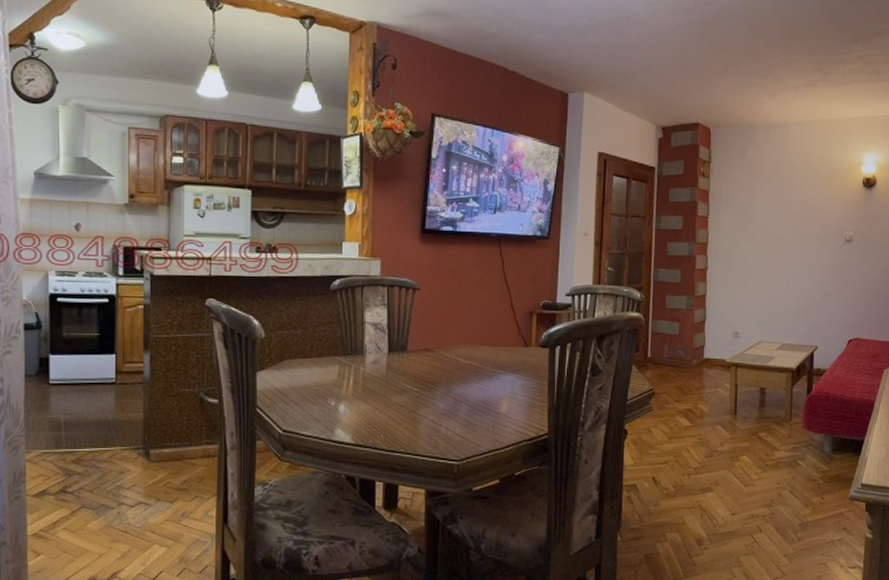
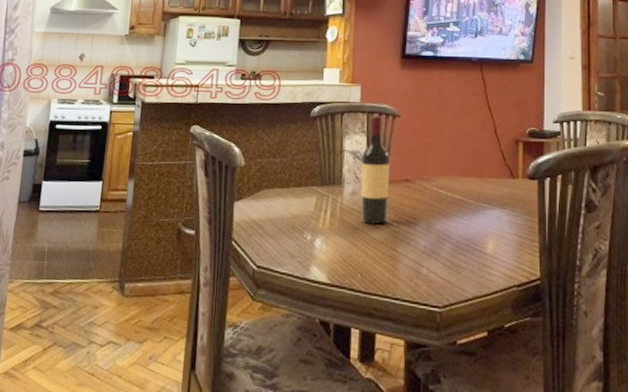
wine bottle: none [382,289,411,390] -> present [361,116,391,224]

